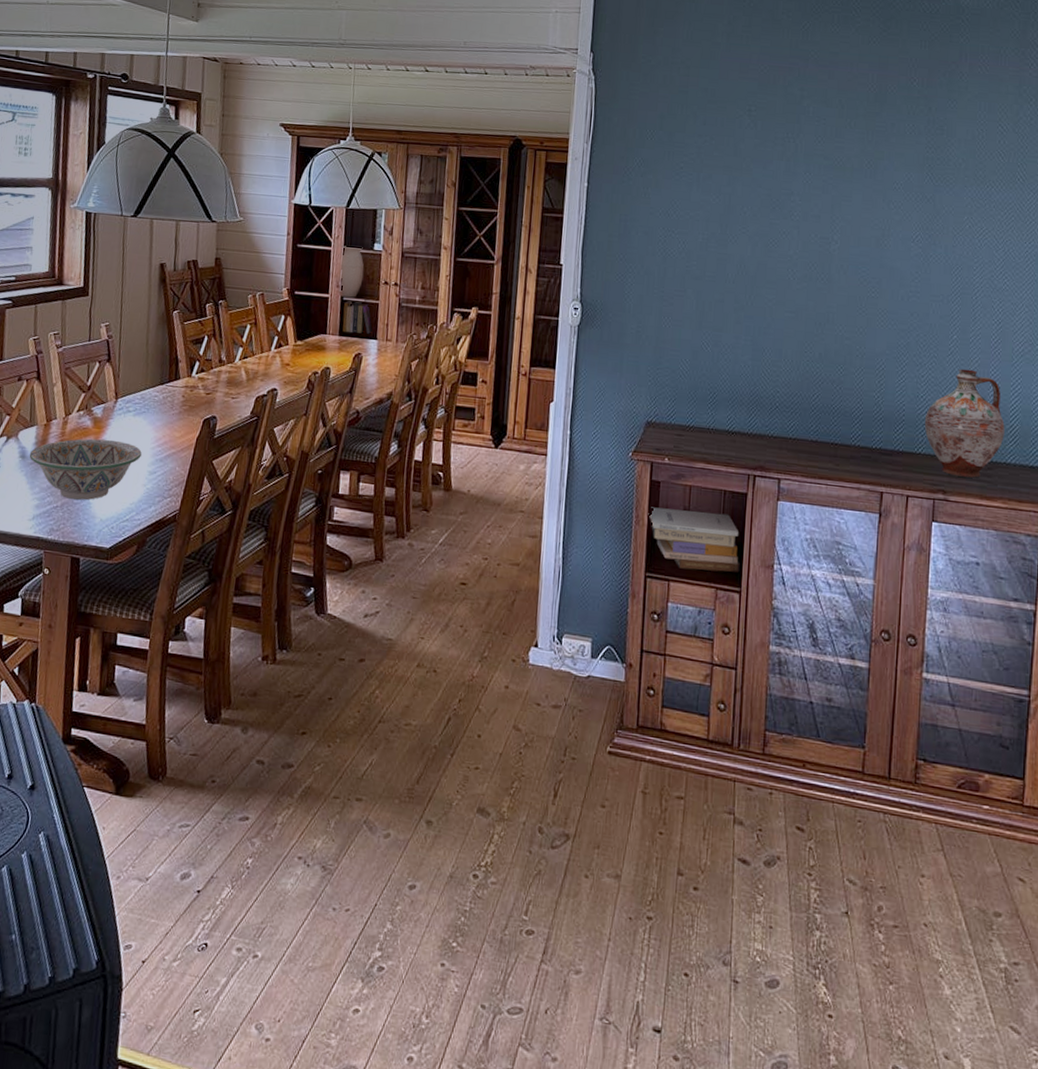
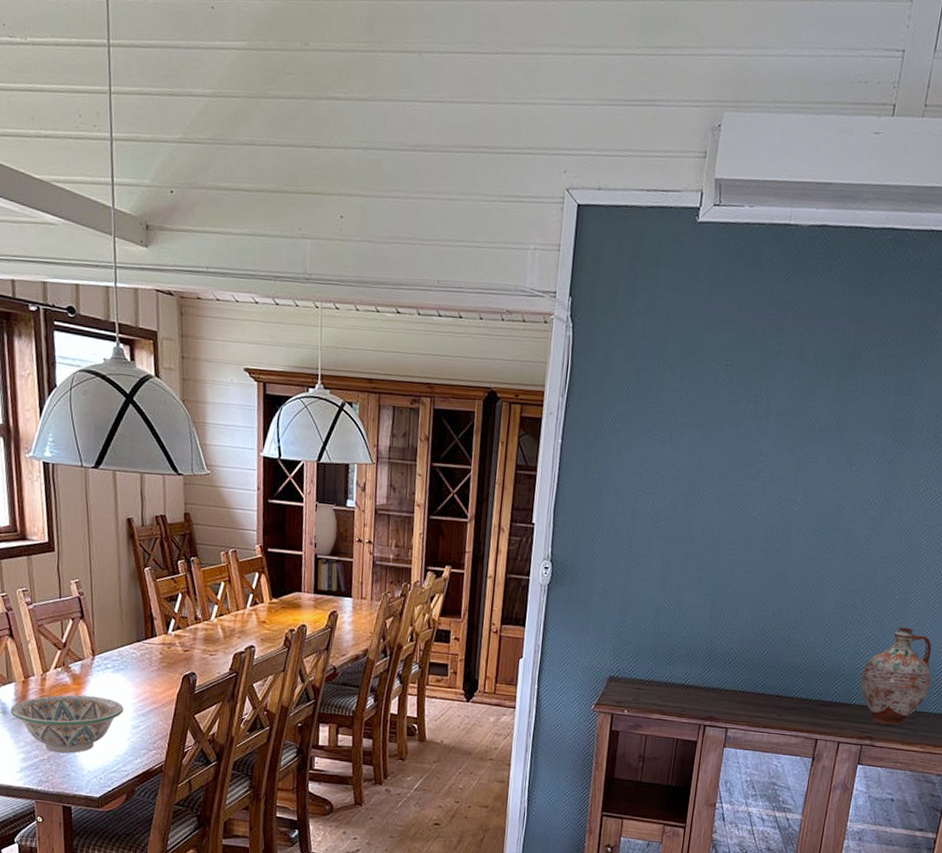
books: present [648,507,740,573] -> none [607,754,687,811]

